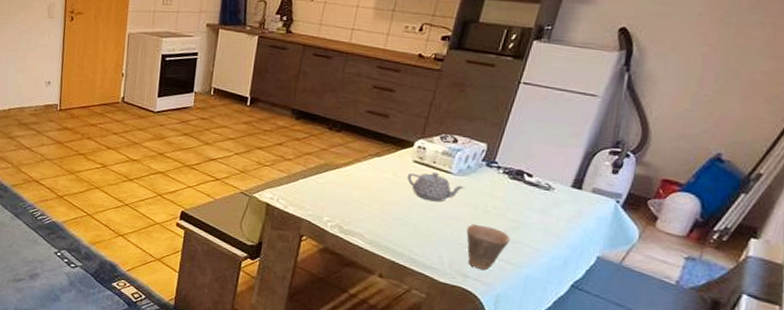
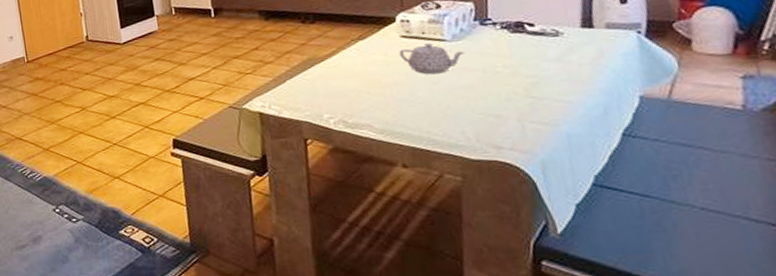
cup: present [466,225,511,271] -> none [481,88,535,137]

